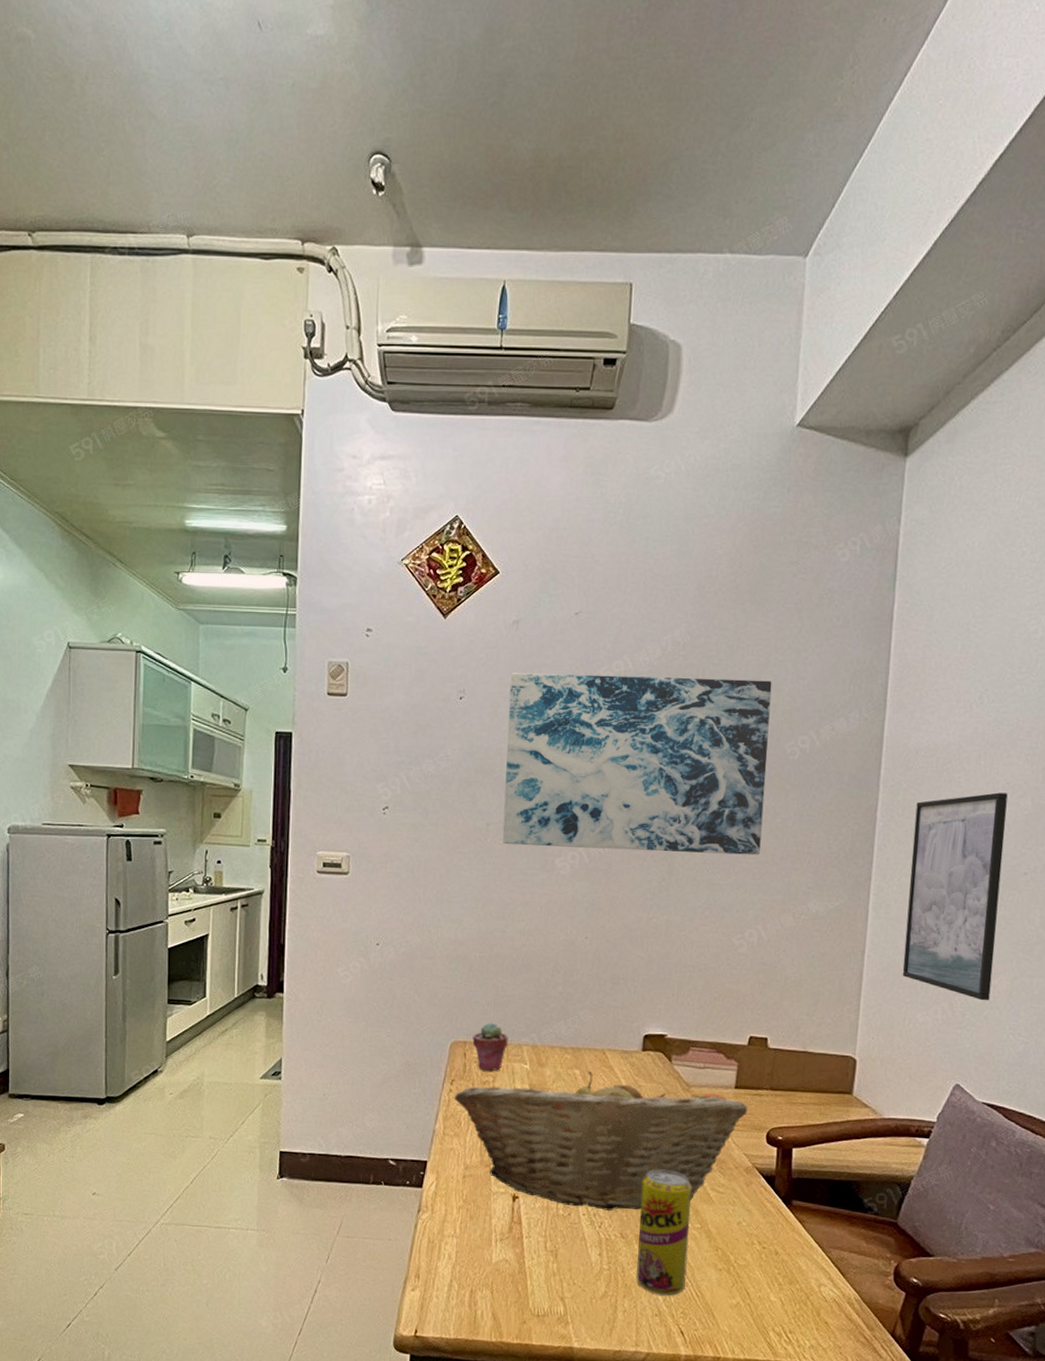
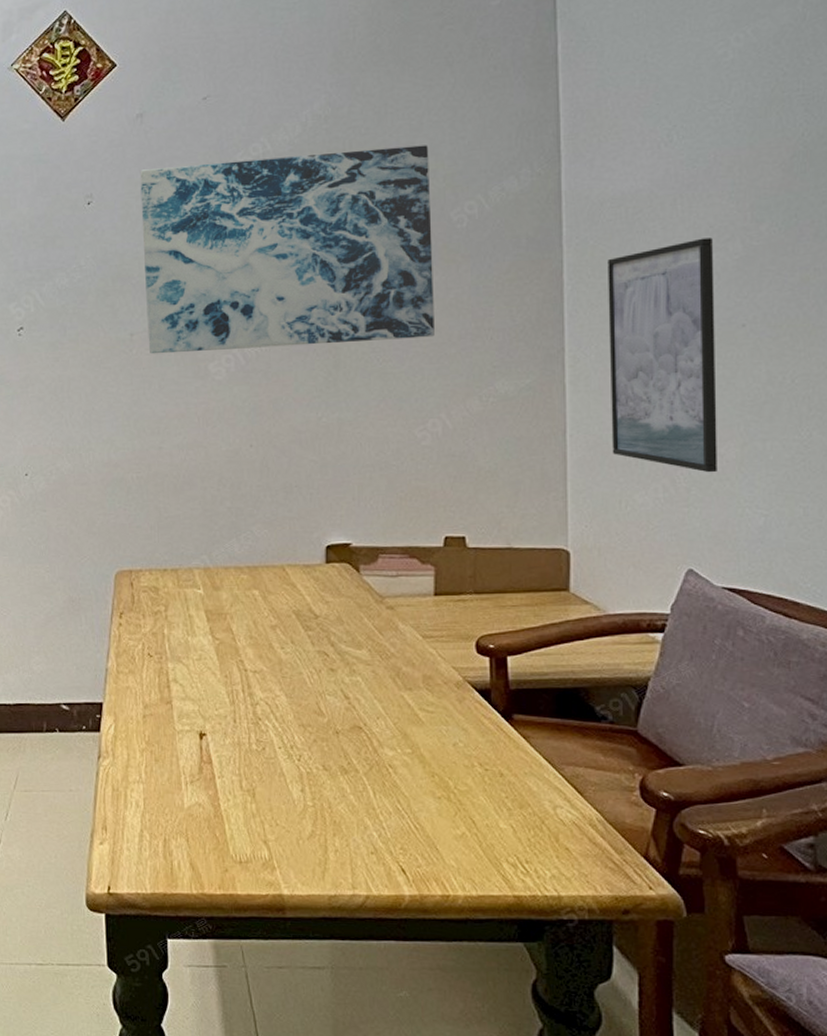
fruit basket: present [454,1071,748,1211] -> none [124,591,452,741]
potted succulent: present [472,1022,508,1071] -> none [138,547,177,600]
beverage can: present [636,1169,692,1296] -> none [341,691,401,831]

